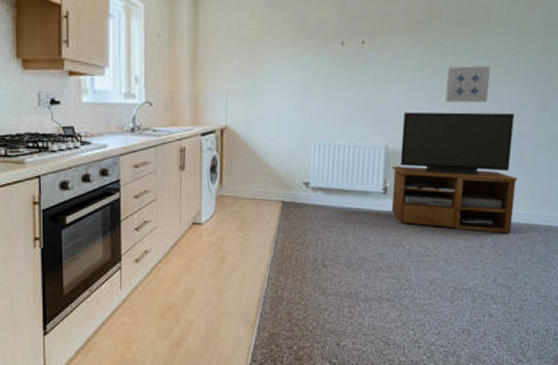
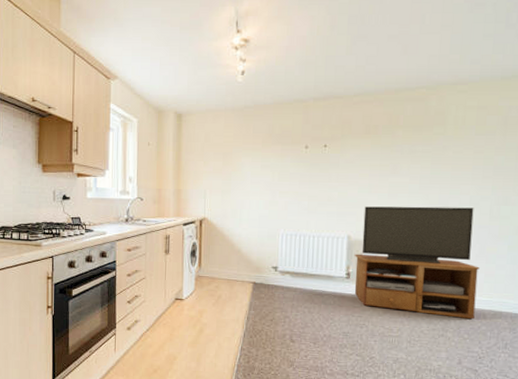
wall art: present [445,66,491,103] -> none [404,165,448,198]

